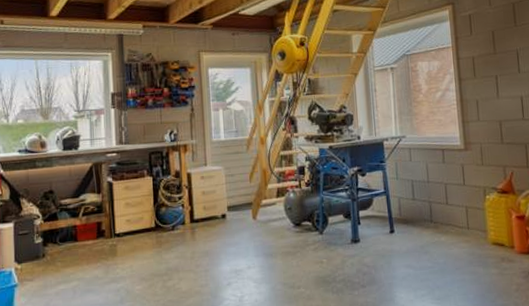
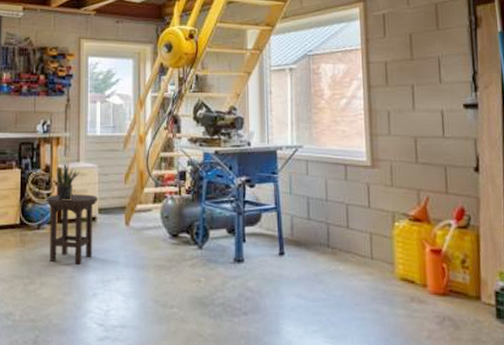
stool: none [178,194,226,259] -> present [46,194,97,265]
potted plant: none [185,167,208,203] -> present [56,163,80,202]

